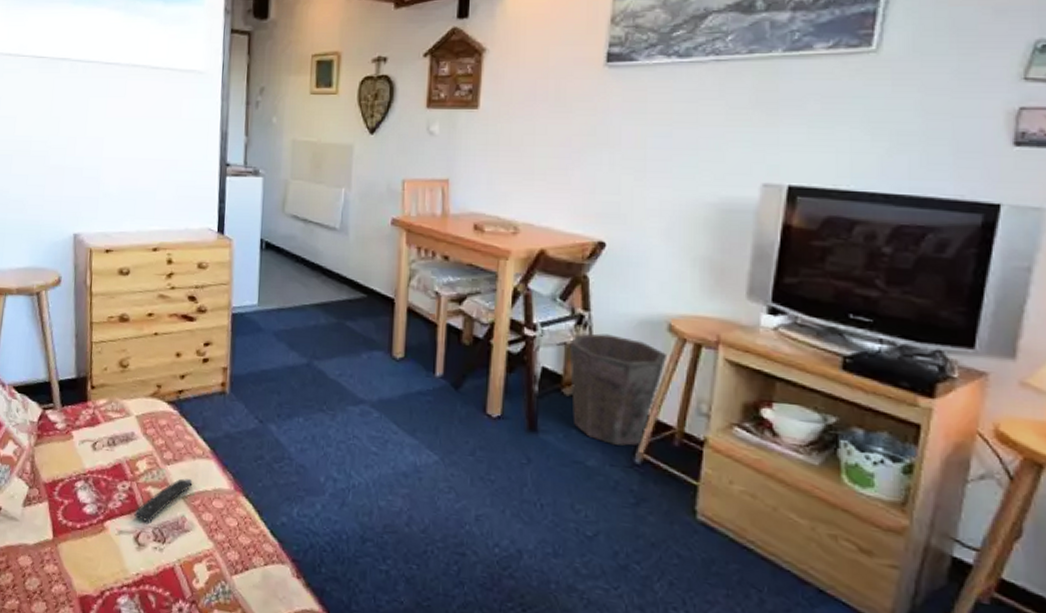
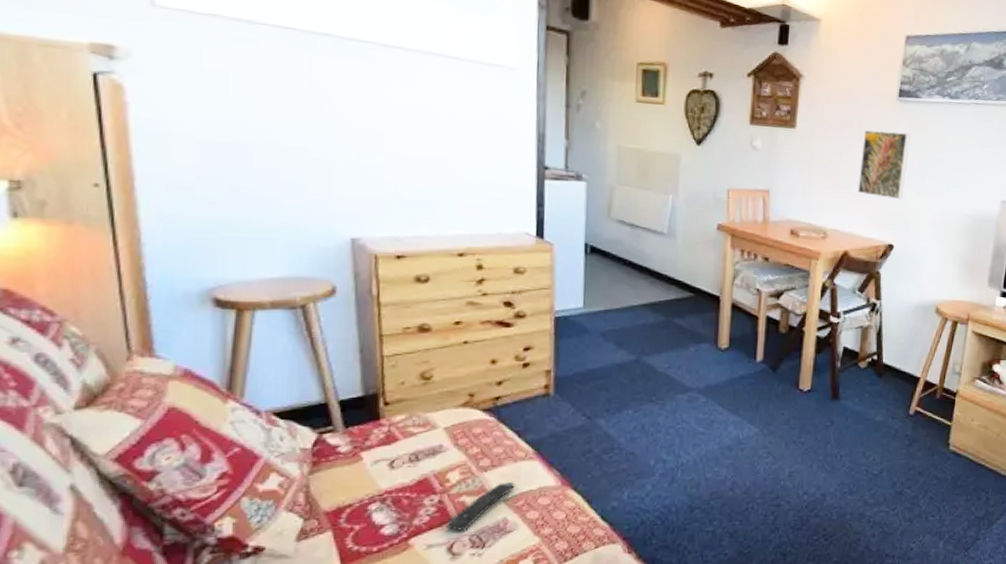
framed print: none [556,104,624,187] -> present [857,130,910,200]
waste bin: present [569,333,668,446] -> none [864,317,935,402]

